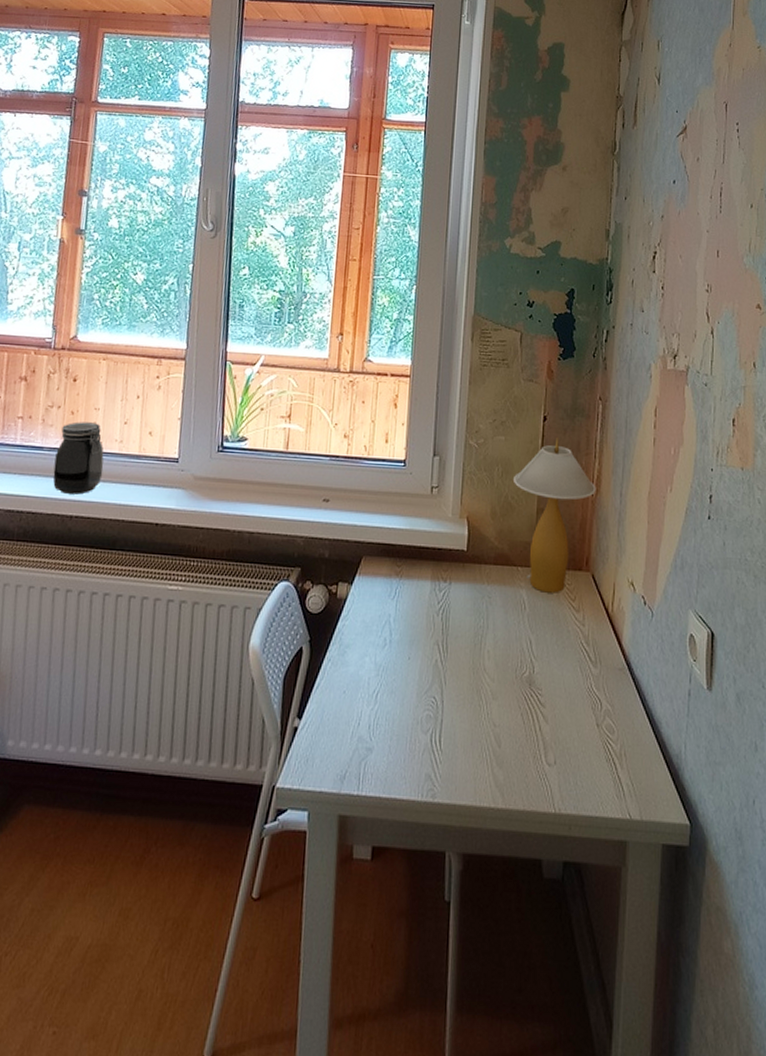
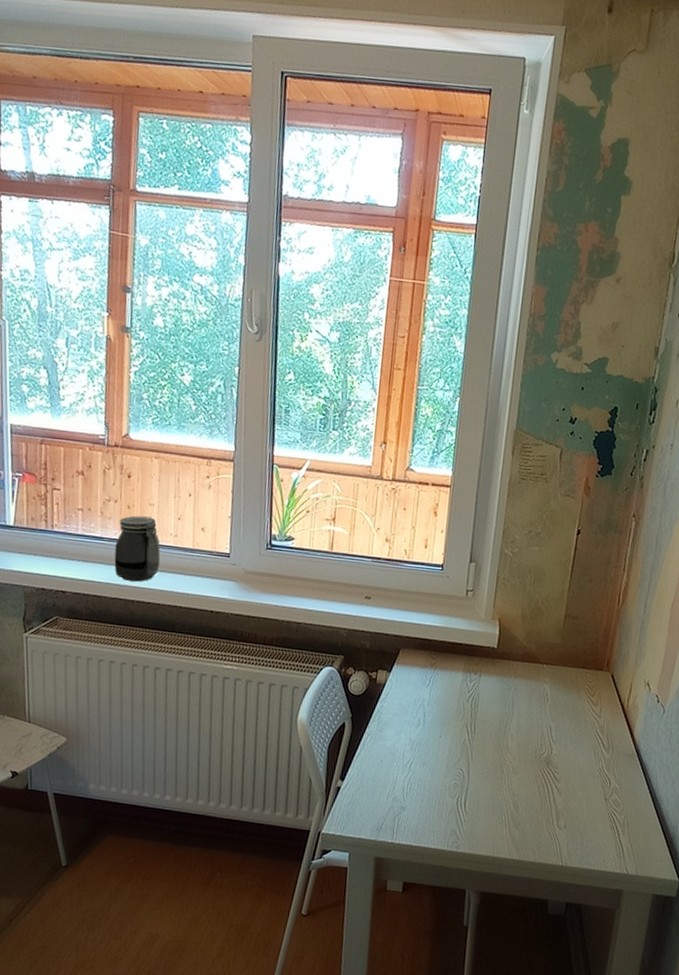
table lamp: present [512,437,596,593] -> none [544,550,623,689]

